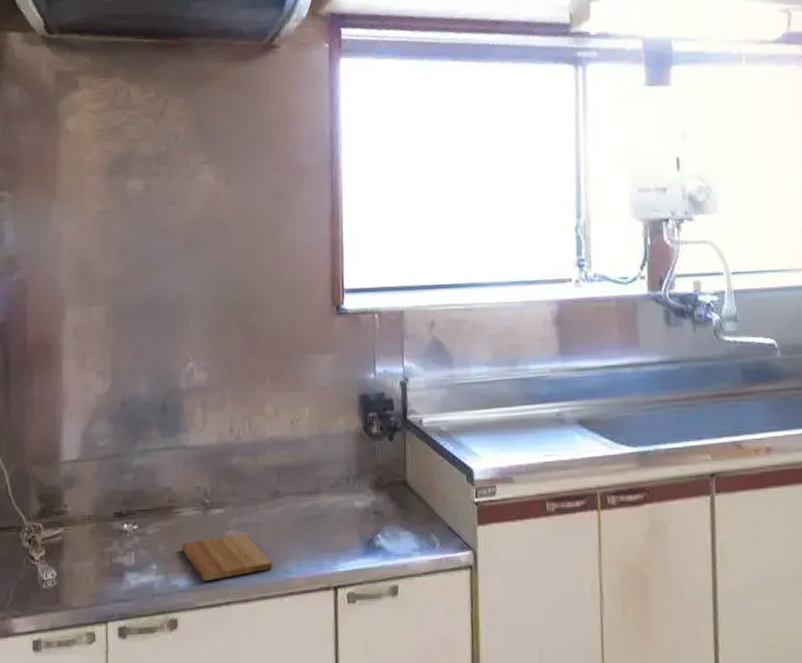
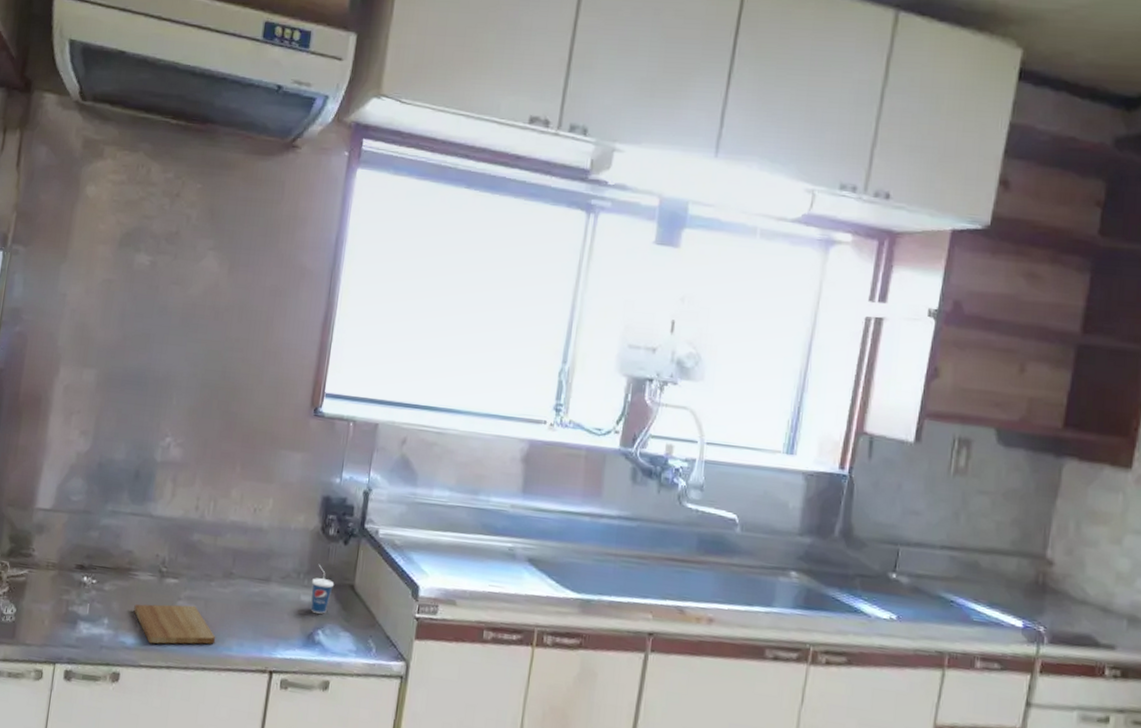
cup: none [362,465,387,517] -> present [310,564,335,614]

